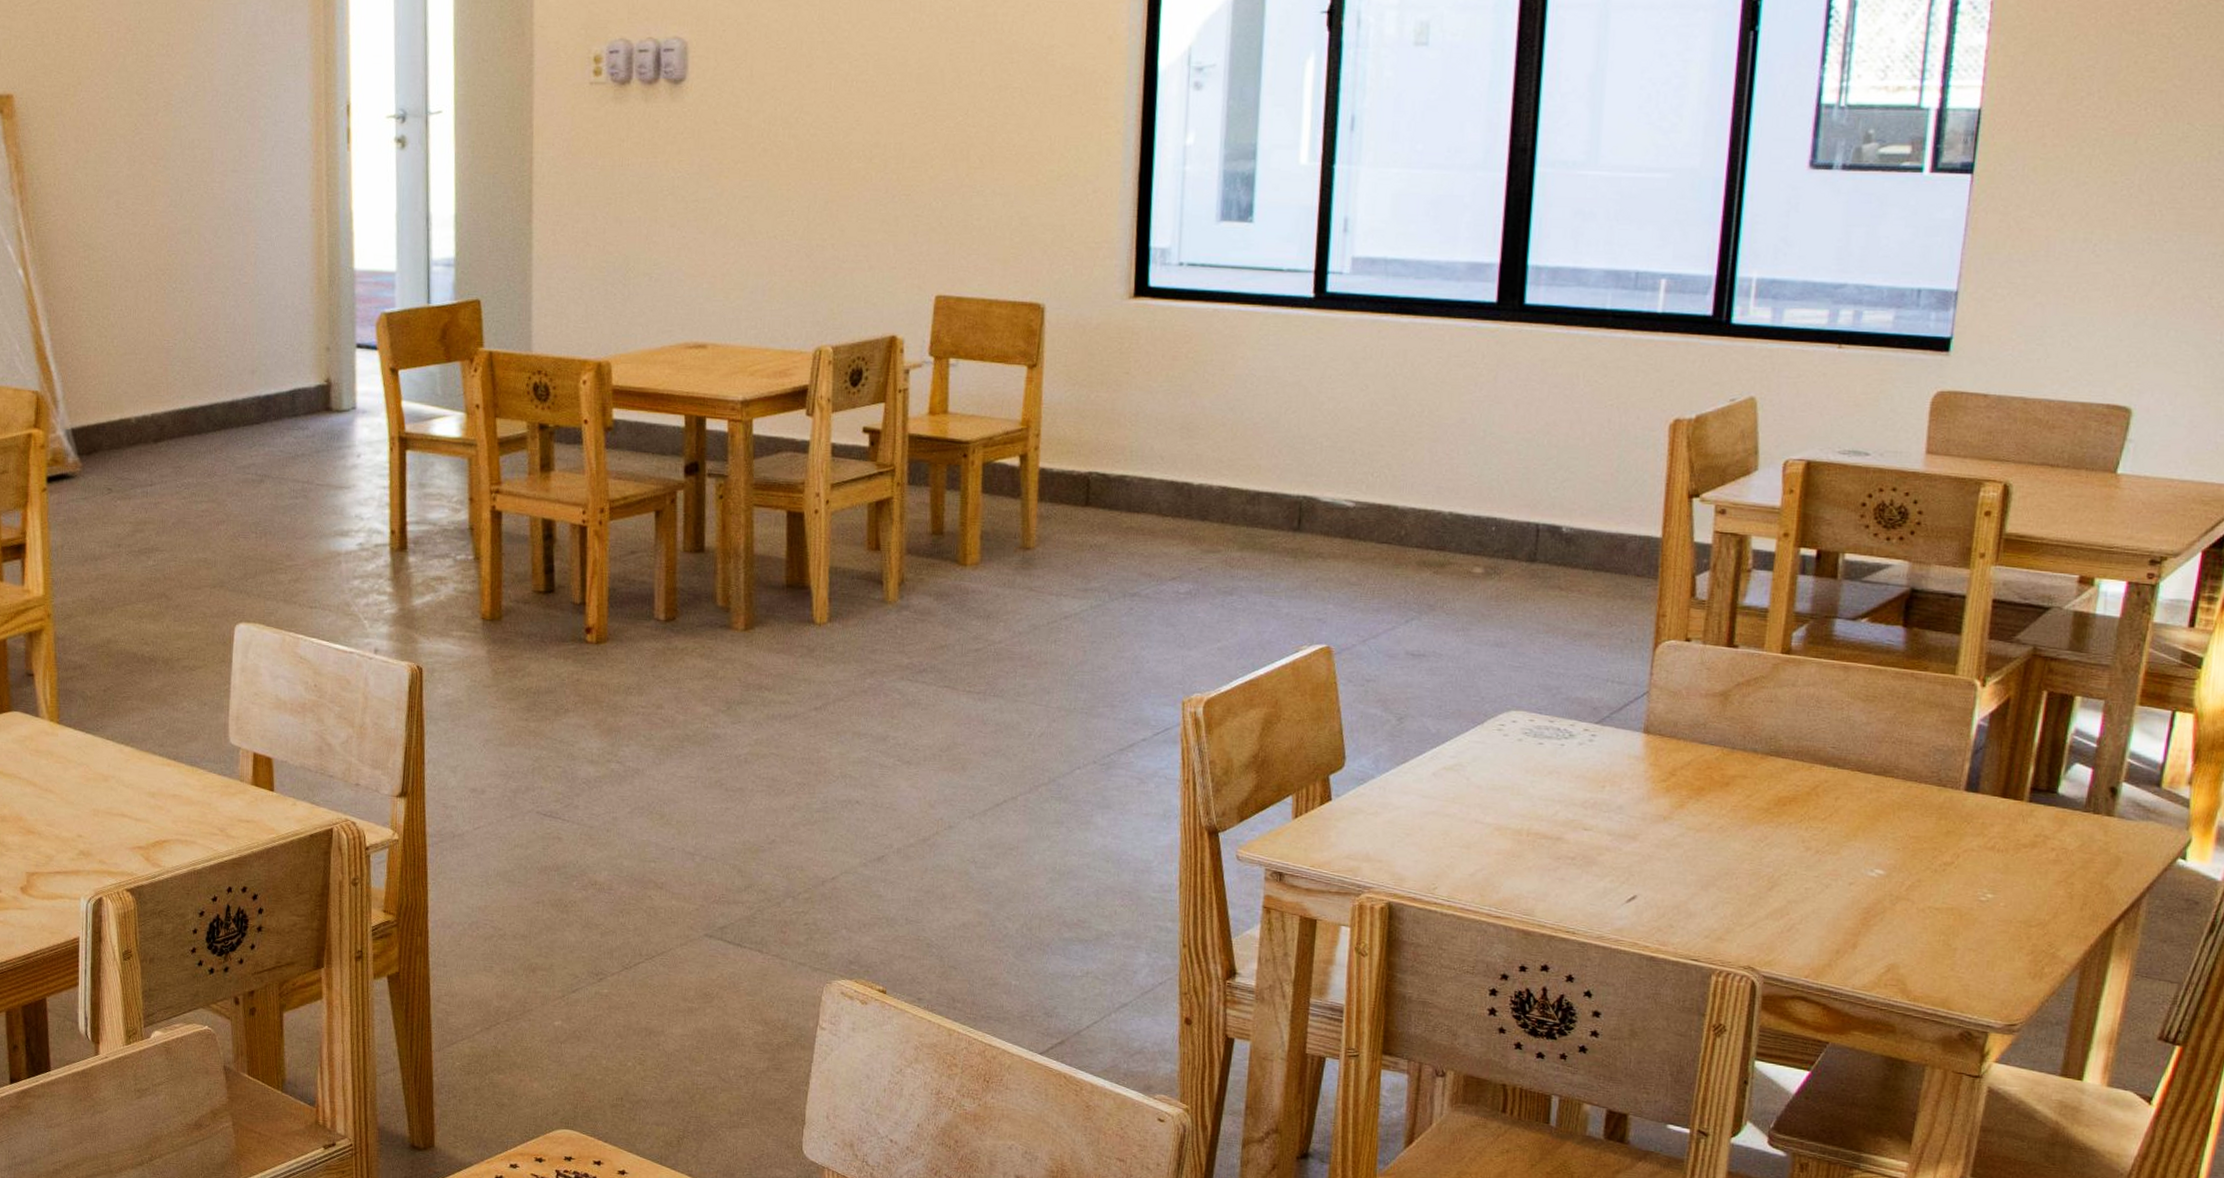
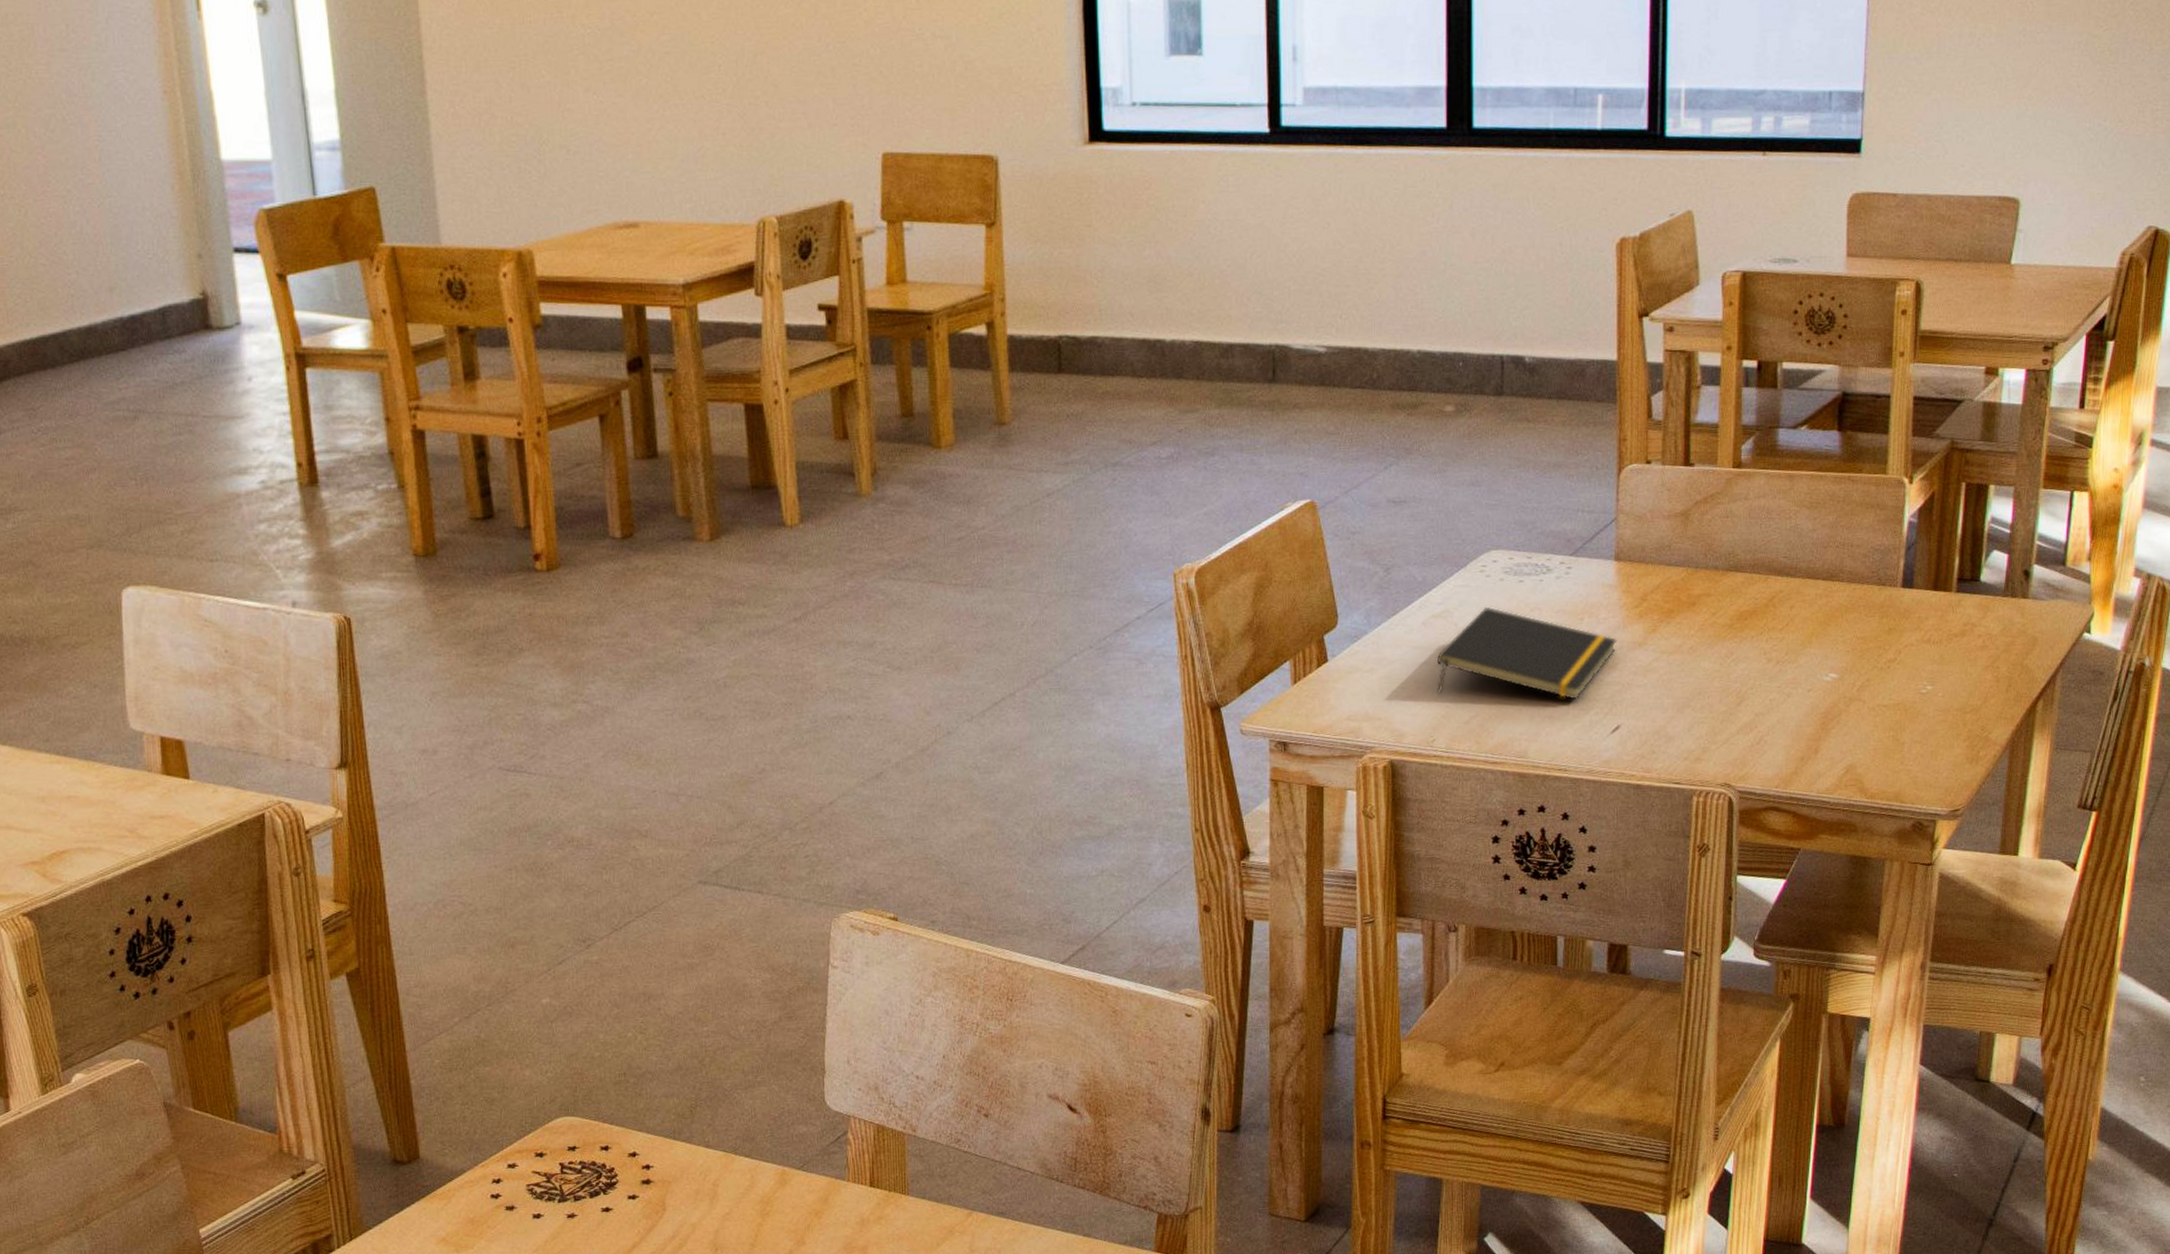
notepad: none [1443,764,1640,865] -> present [1436,606,1617,700]

